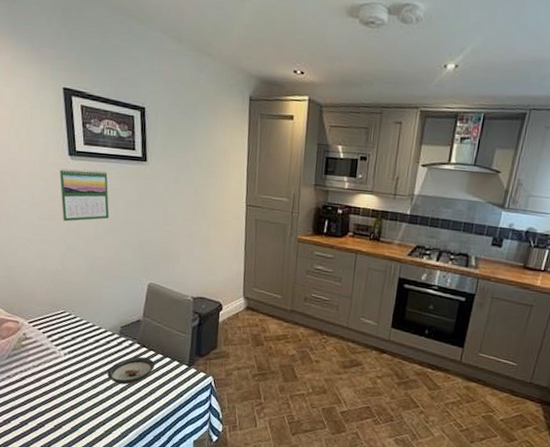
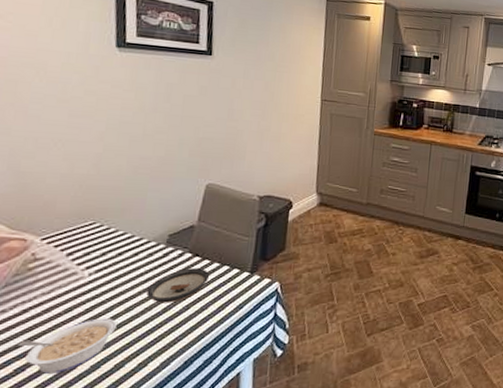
legume: none [21,390,87,430] -> present [18,318,117,374]
calendar: present [59,168,109,222] -> none [101,61,164,119]

